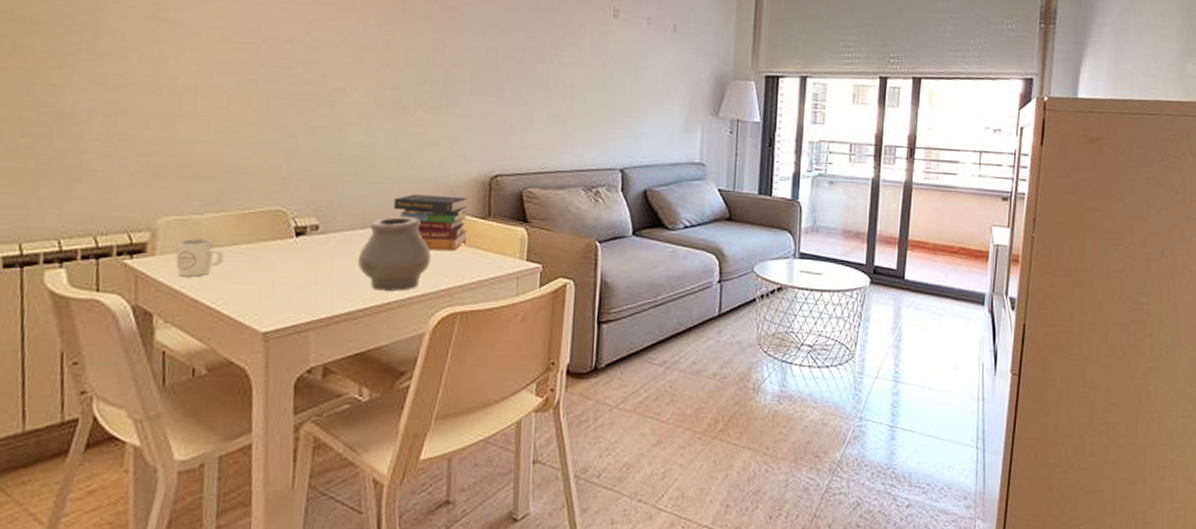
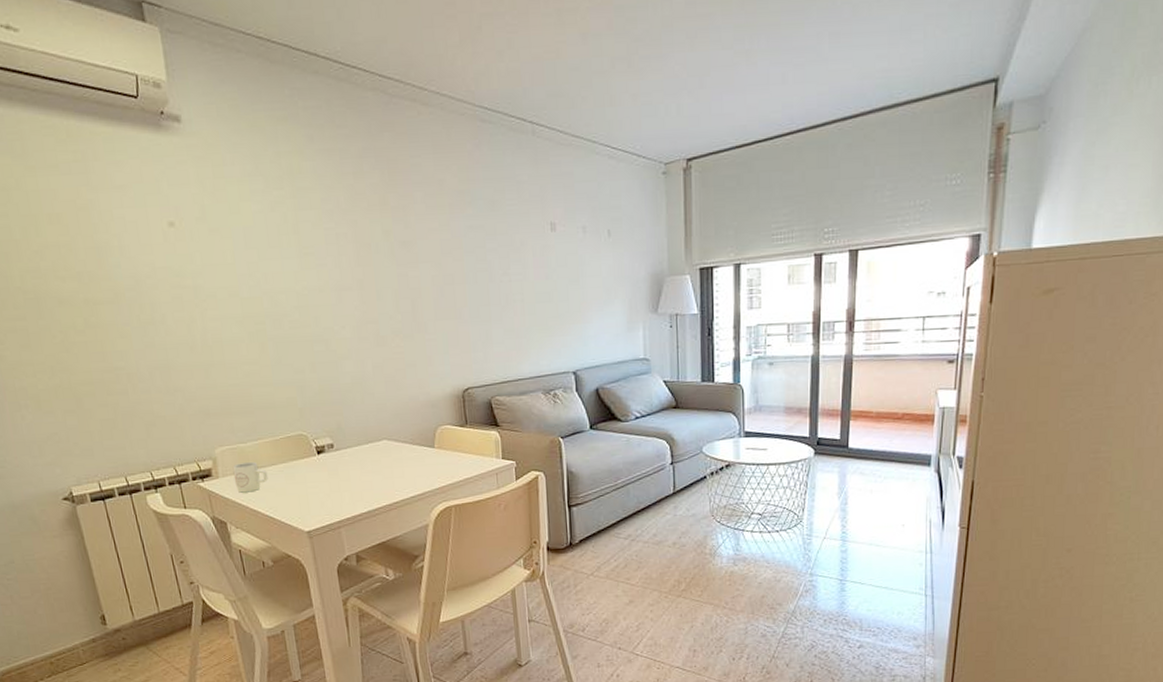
vase: present [358,216,431,291] -> none [368,430,425,493]
books: present [394,194,468,251] -> none [388,409,451,457]

